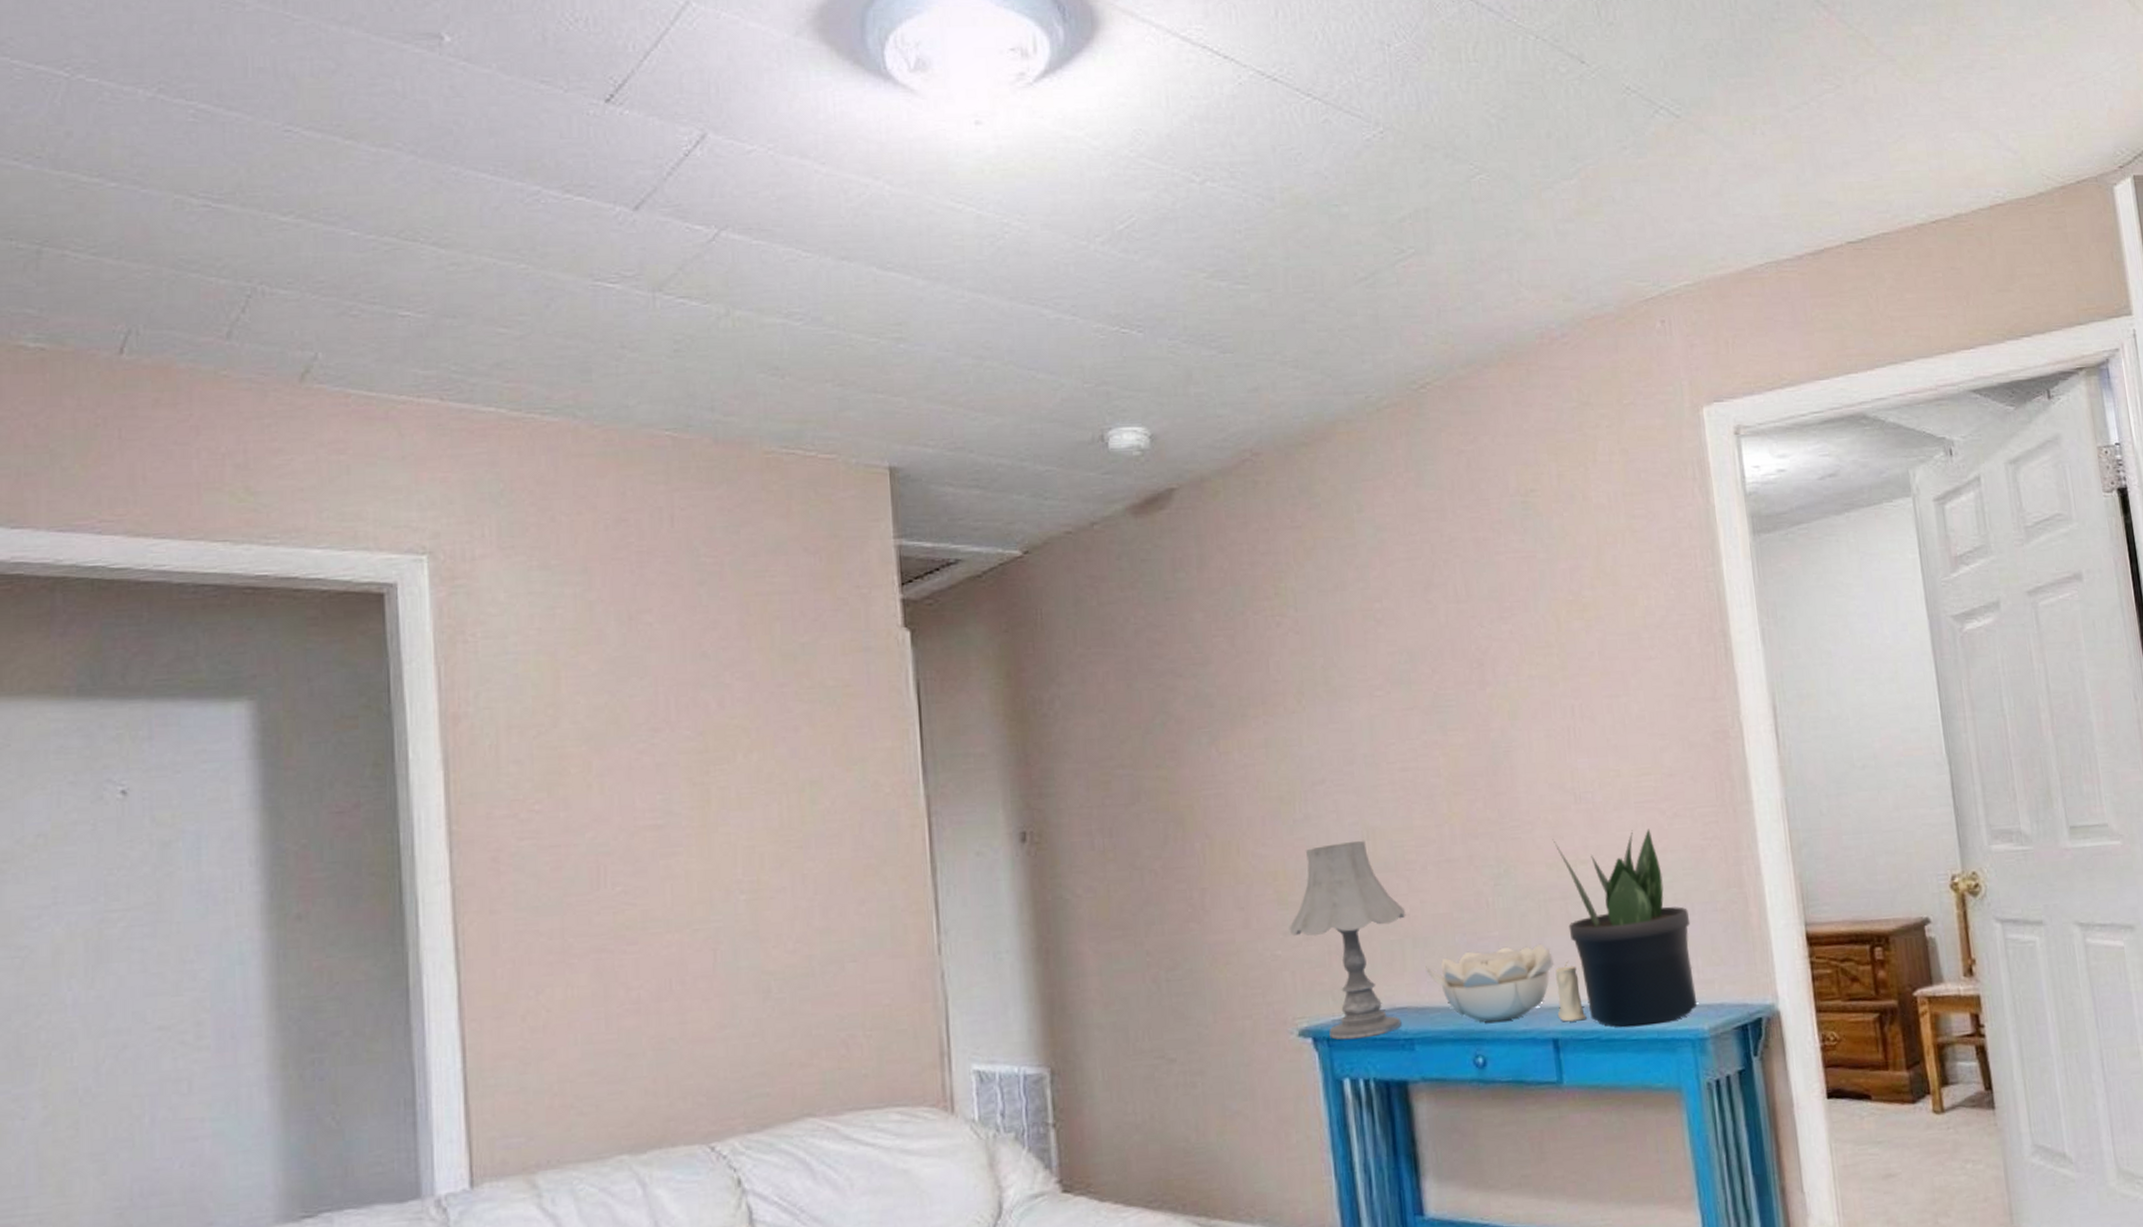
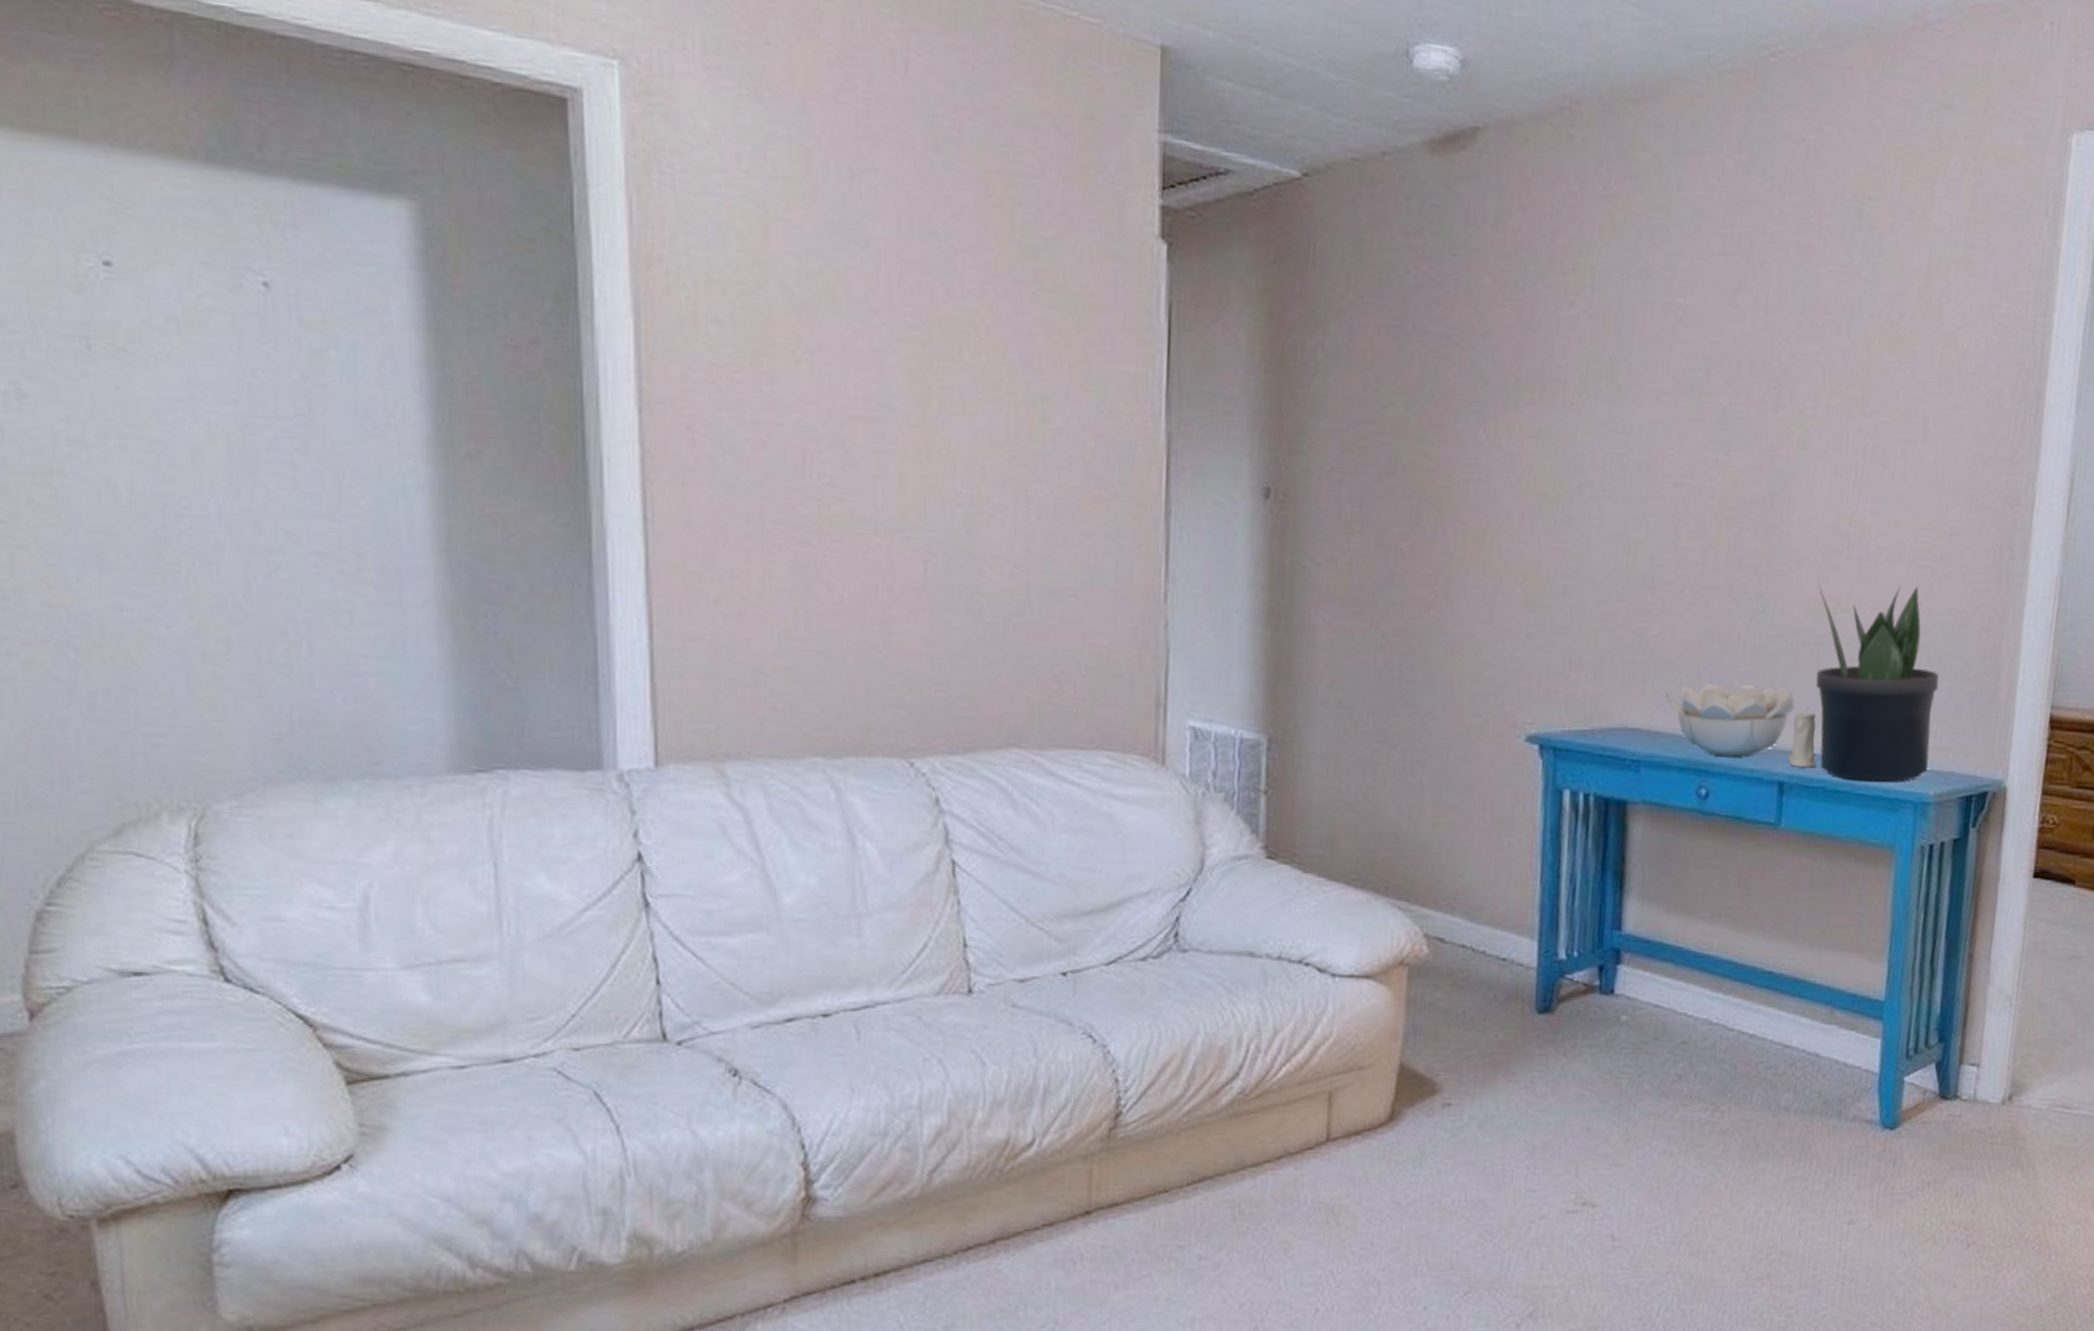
table lamp: present [1289,840,1406,1040] -> none [1532,551,1655,753]

